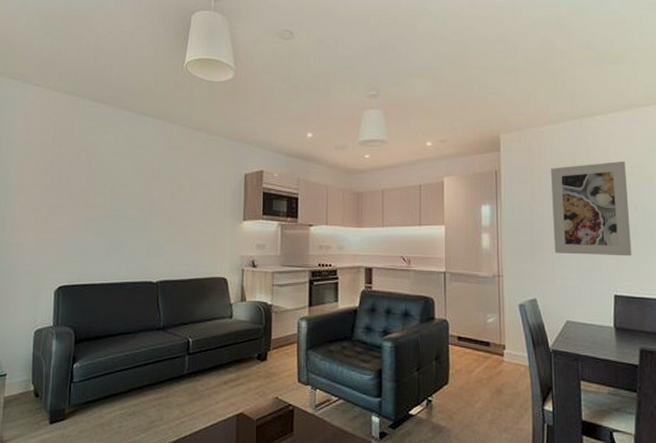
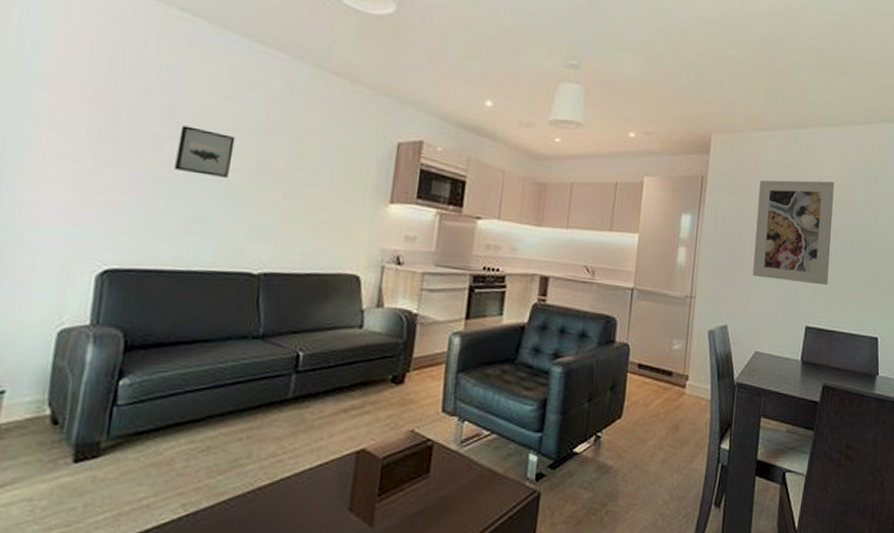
wall art: none [97,180,134,214] -> present [174,125,236,178]

